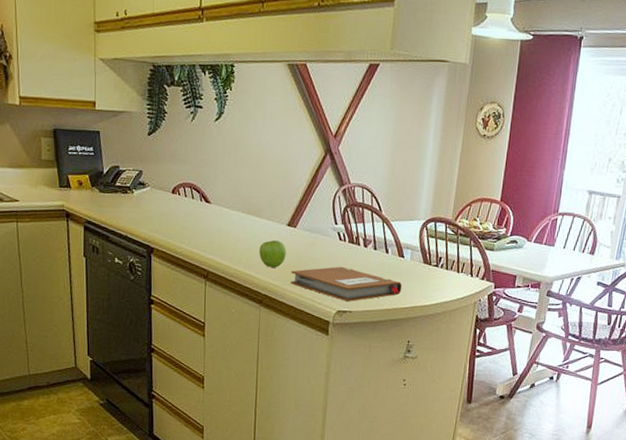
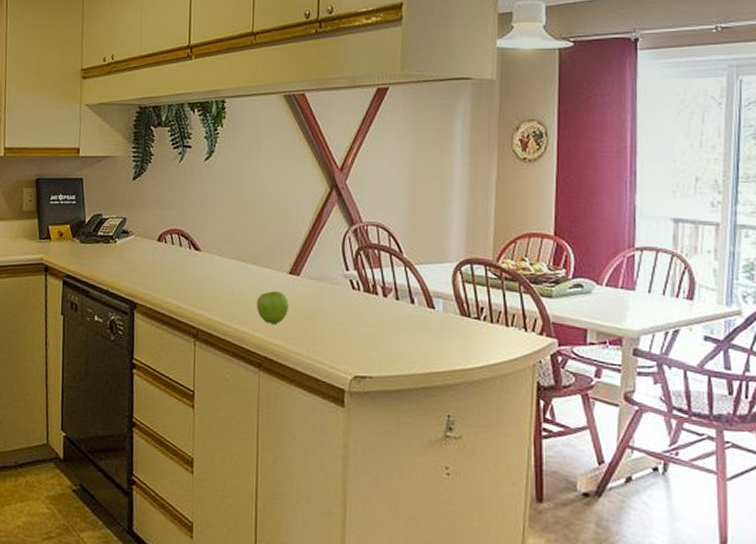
notebook: present [290,266,402,302] -> none [294,320,435,366]

